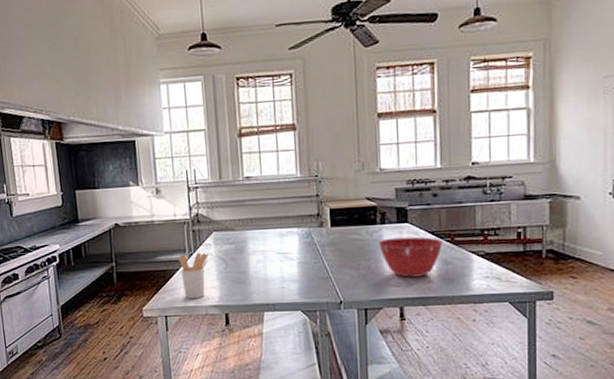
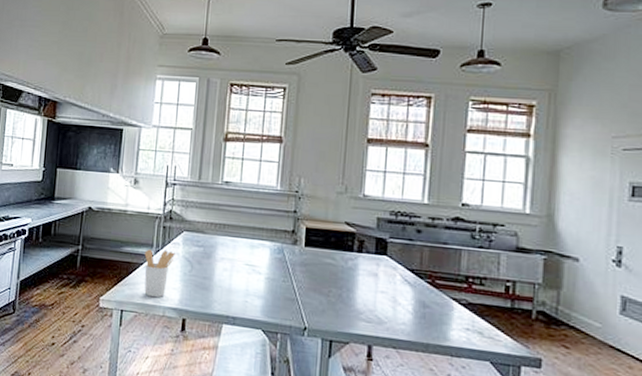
mixing bowl: present [378,236,443,278] -> none [352,268,423,317]

